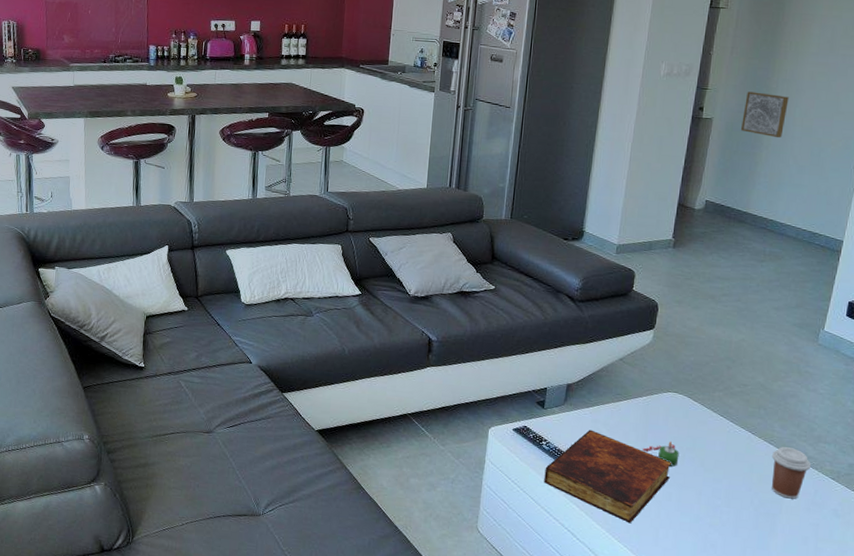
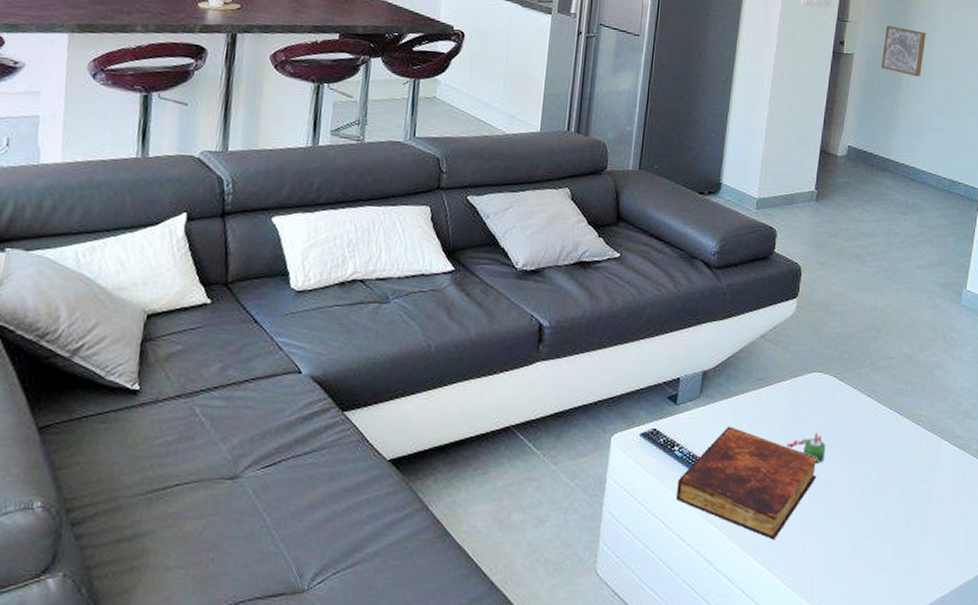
coffee cup: present [771,447,811,499] -> none [920,427,958,488]

